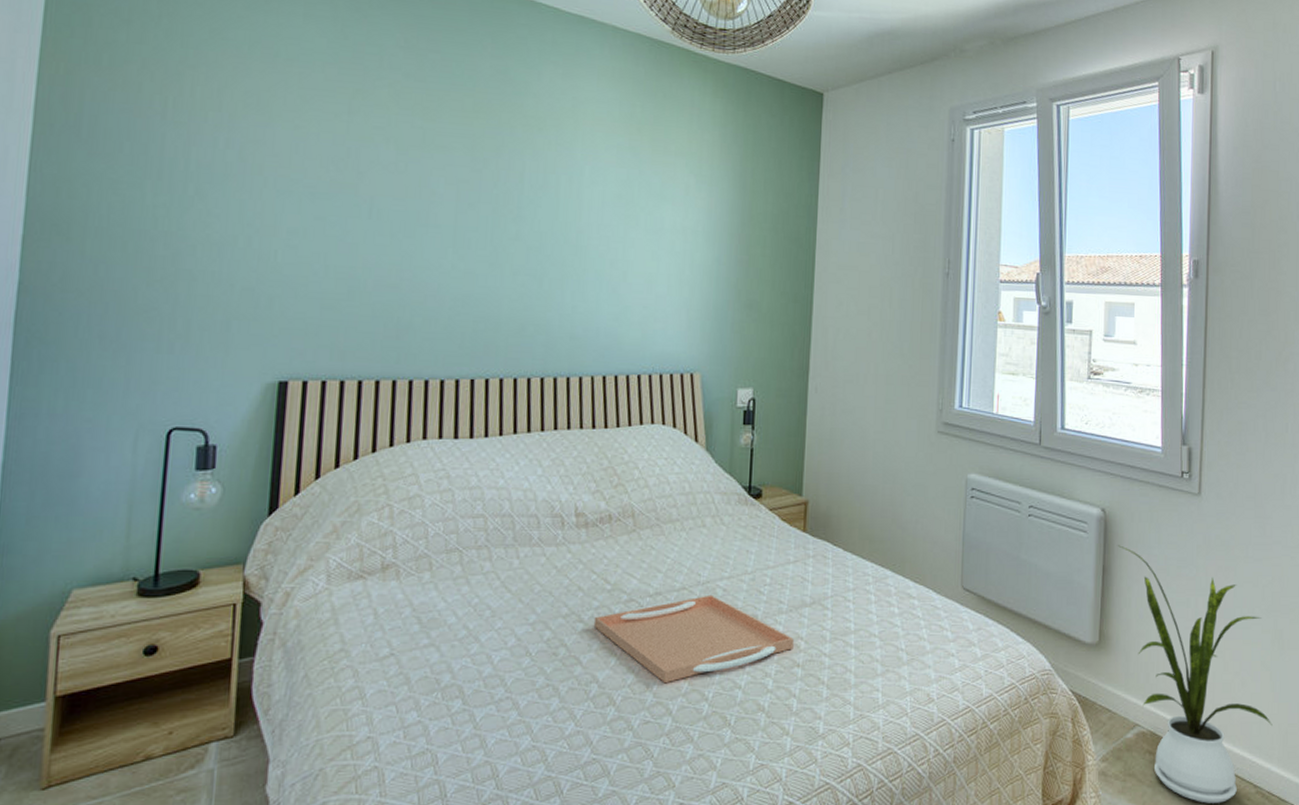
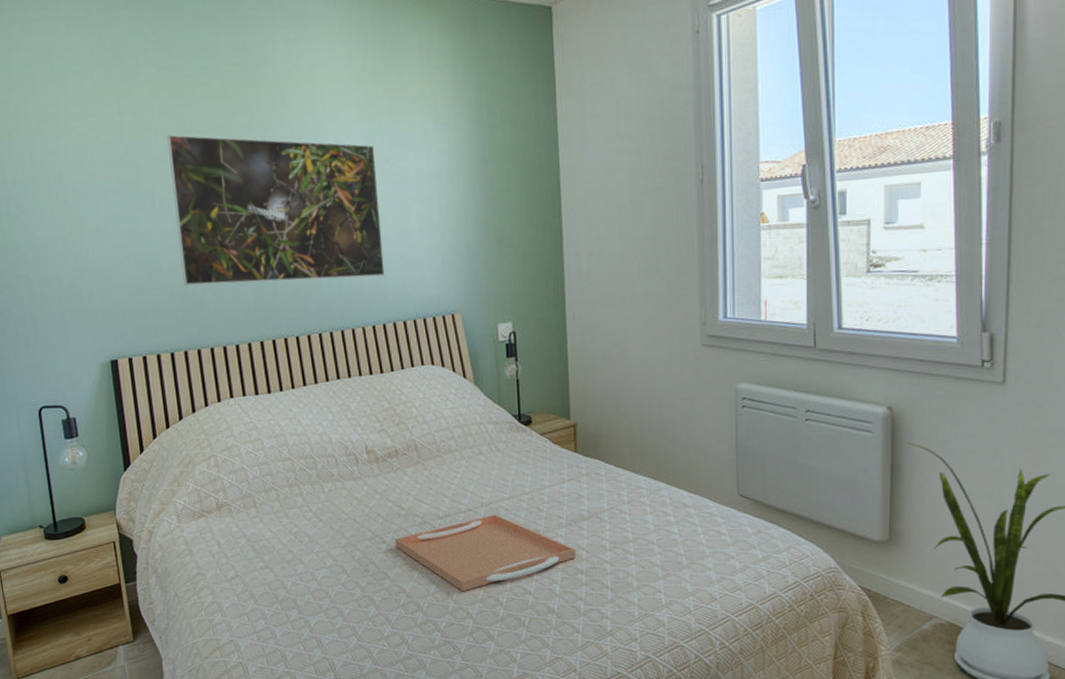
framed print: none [390,144,632,325] -> present [167,134,385,286]

